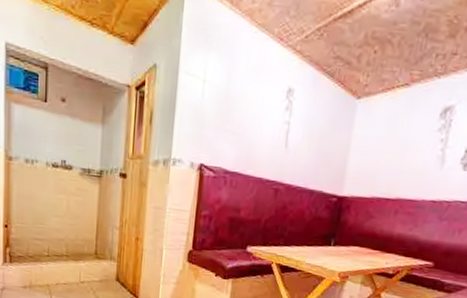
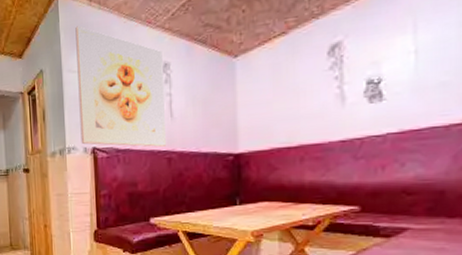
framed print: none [188,23,289,176] -> present [75,26,166,147]

